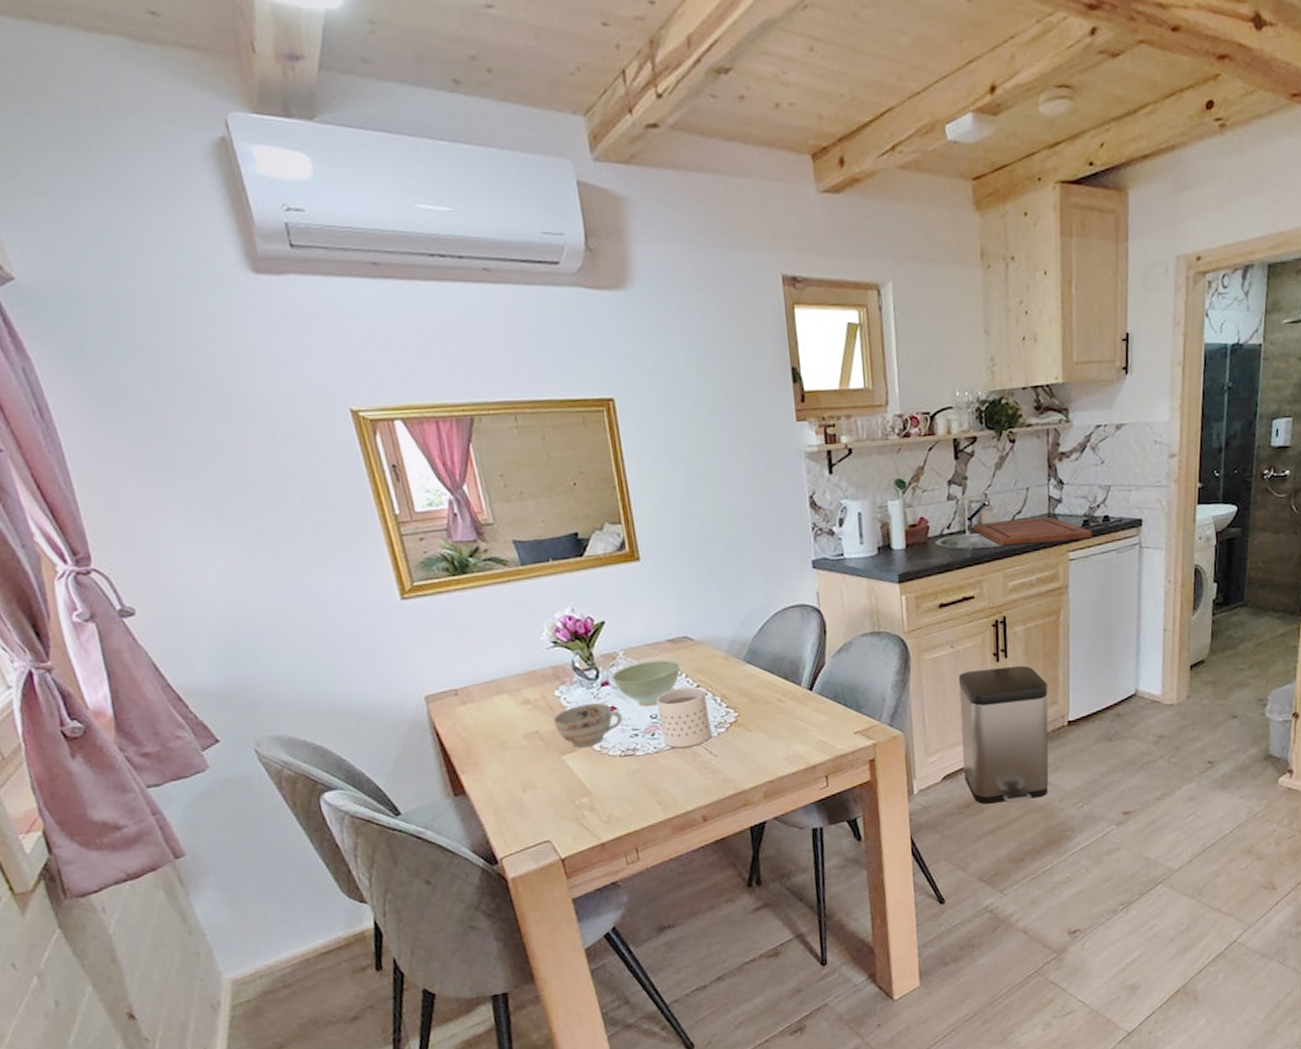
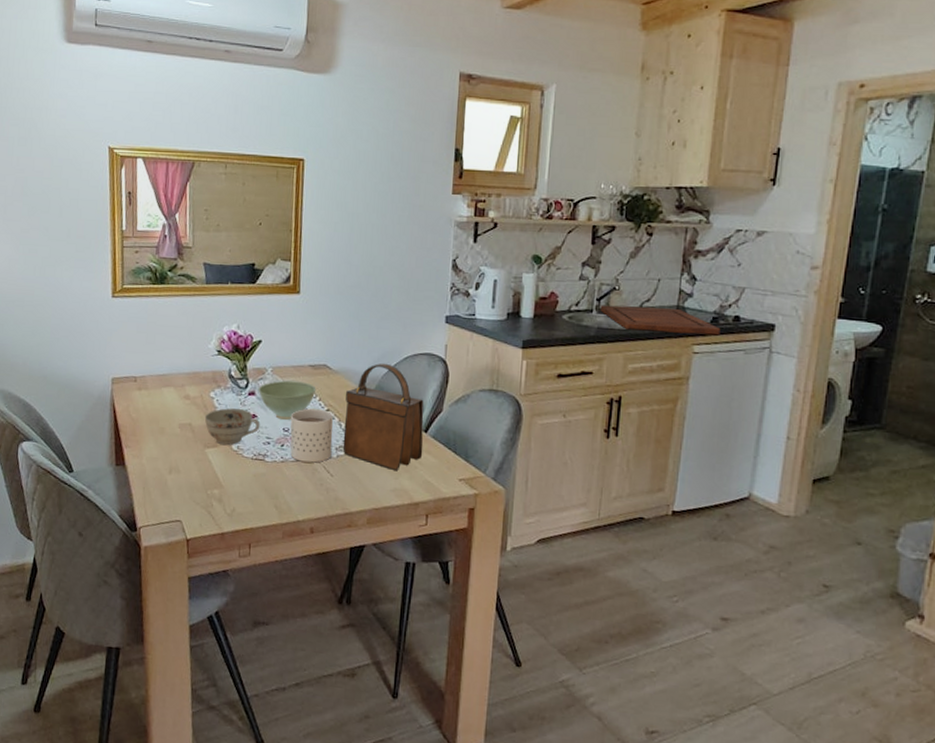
handbag: none [715,623,812,738] -> present [343,363,424,472]
pedal bin: present [958,666,1049,805] -> none [558,442,656,583]

